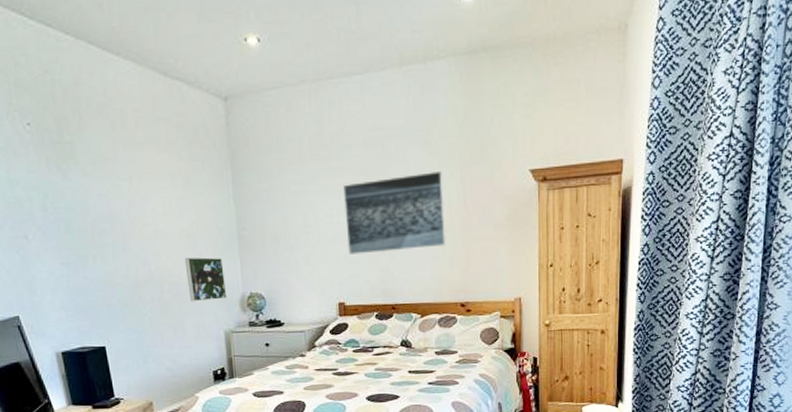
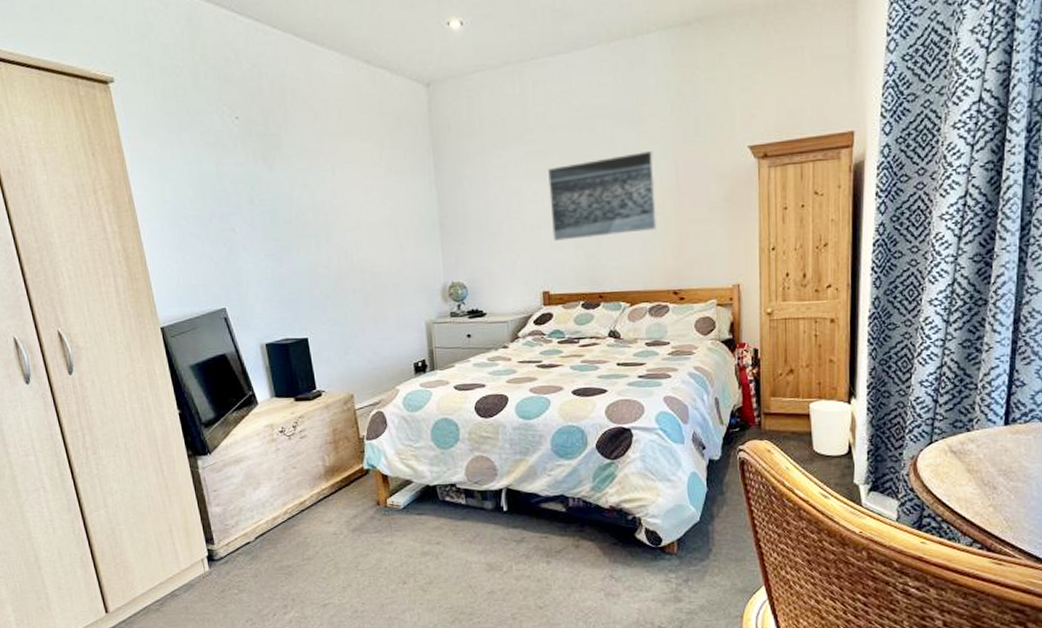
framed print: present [184,257,227,302] -> none [386,246,429,293]

